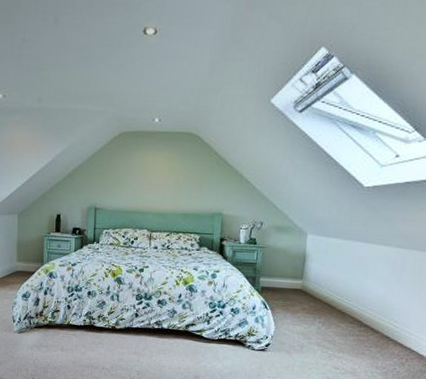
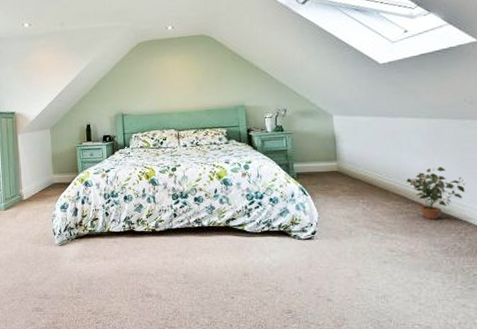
potted plant: none [364,296,419,345] -> present [406,167,466,220]

